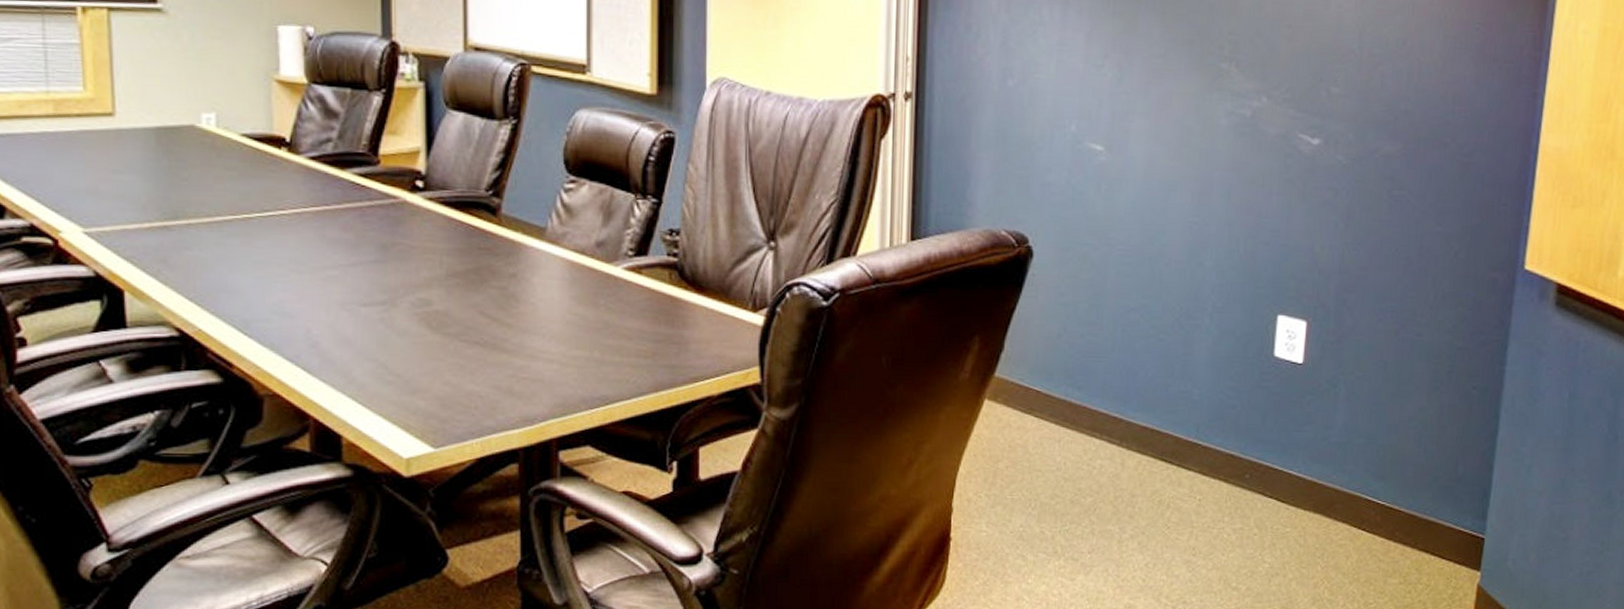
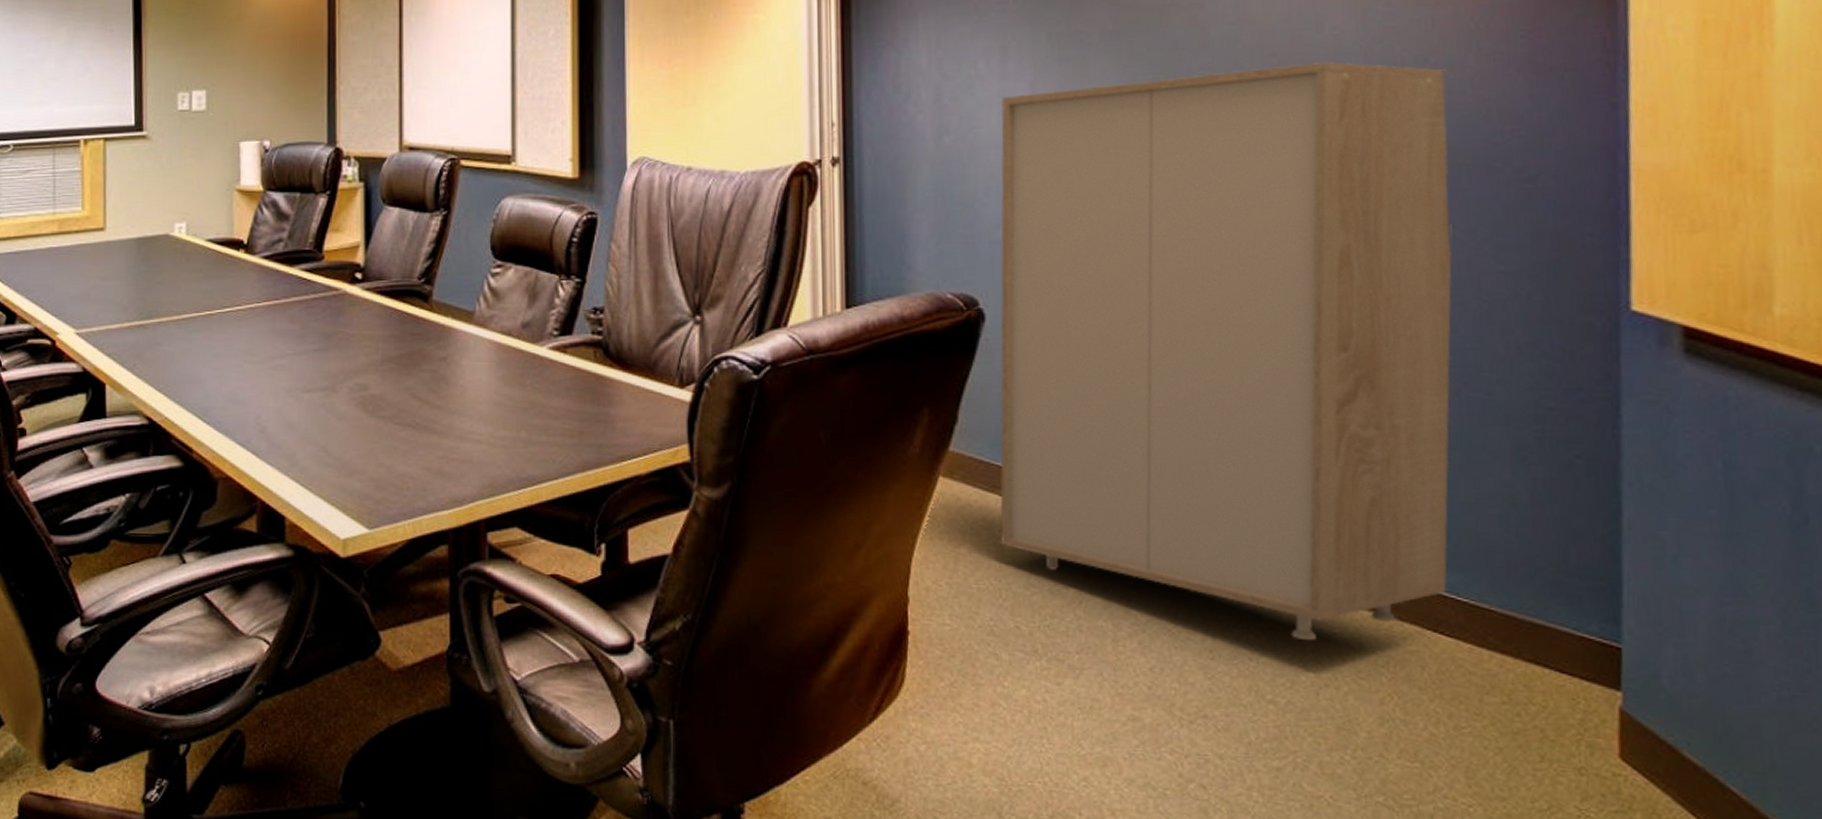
storage cabinet: none [1032,36,1418,539] -> present [999,62,1453,641]

